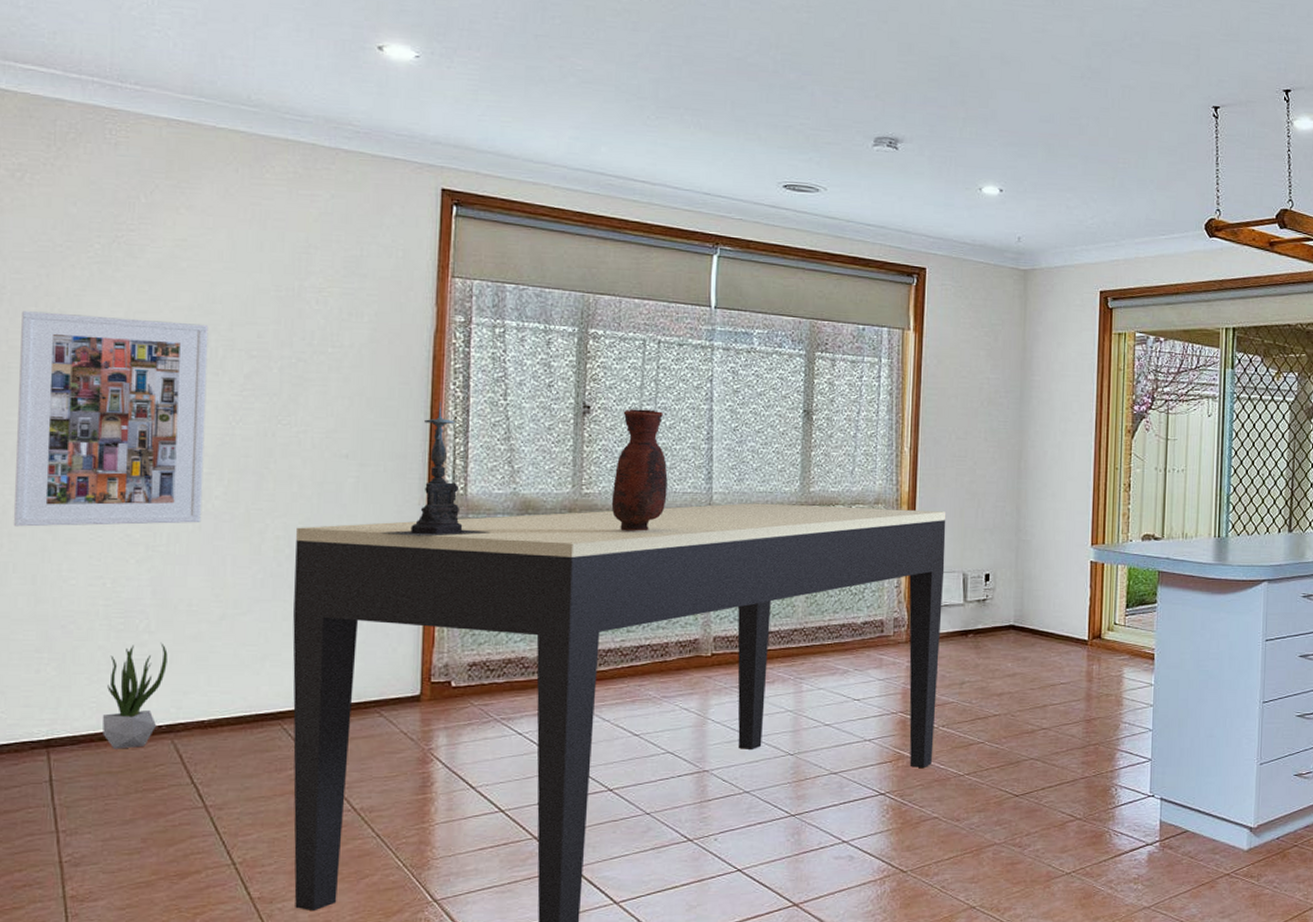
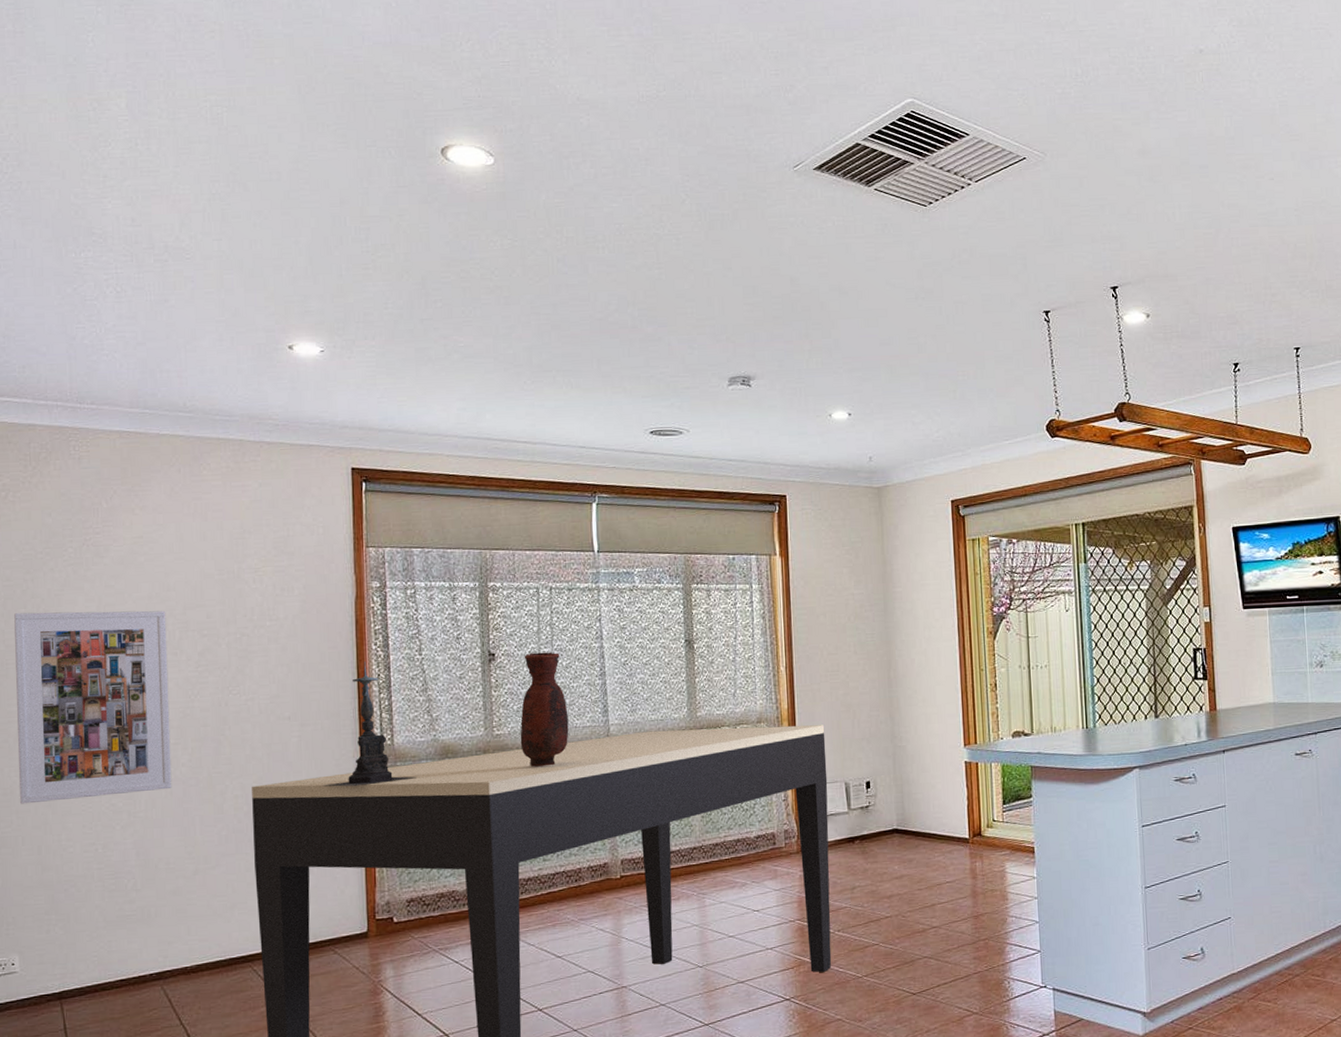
potted plant: present [103,642,168,749] -> none [104,898,153,997]

